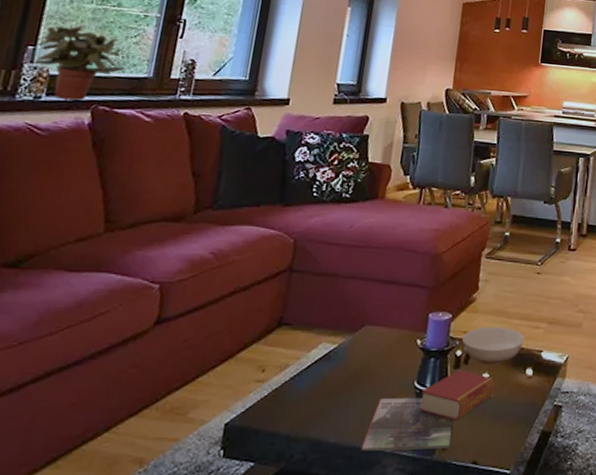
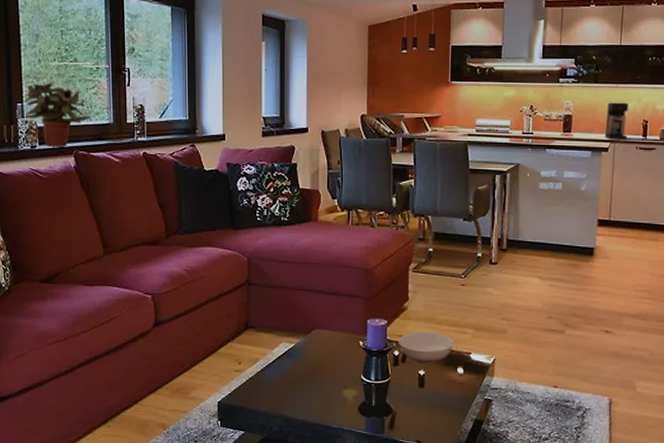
magazine: present [360,398,454,451] -> none [324,388,397,429]
book: present [418,369,496,421] -> none [367,367,431,408]

